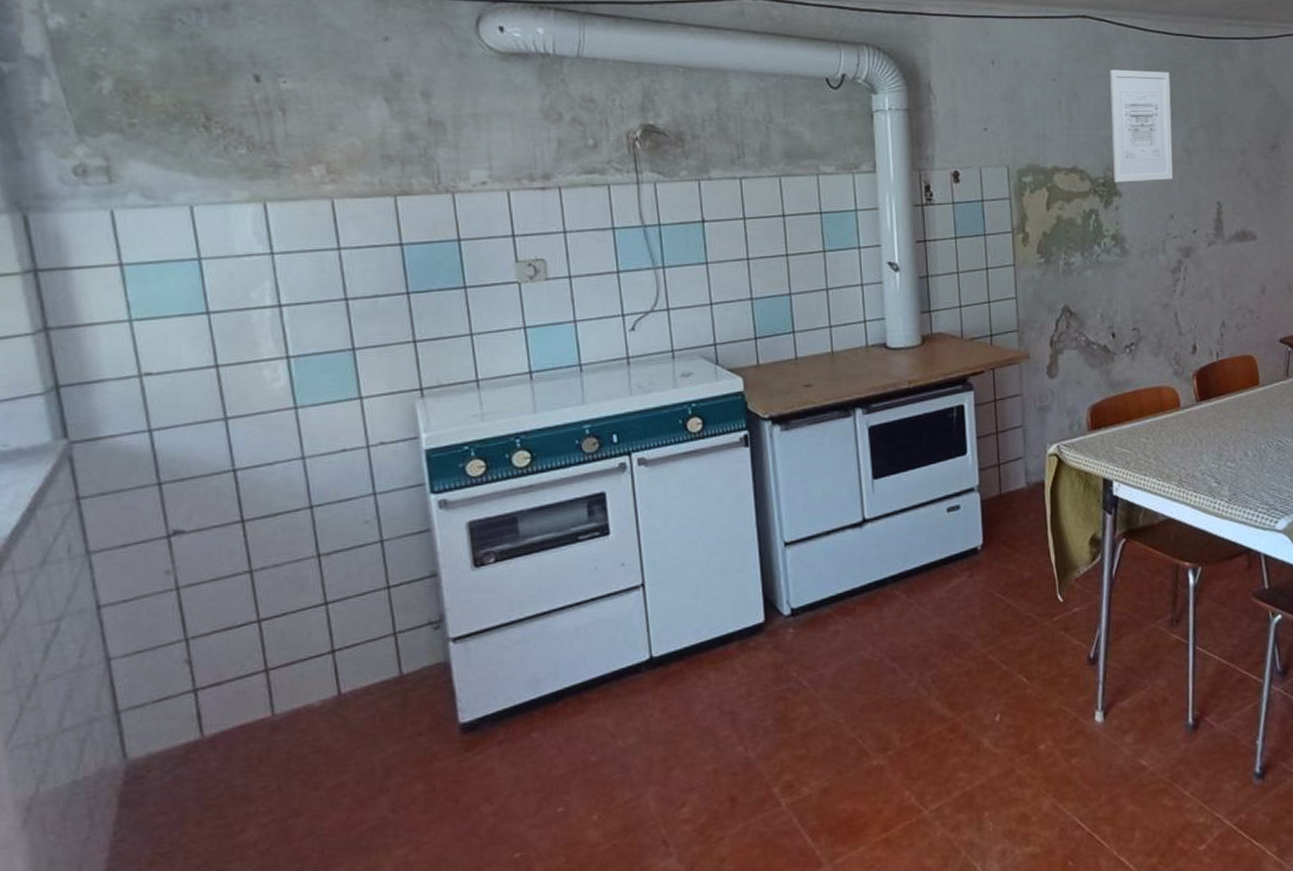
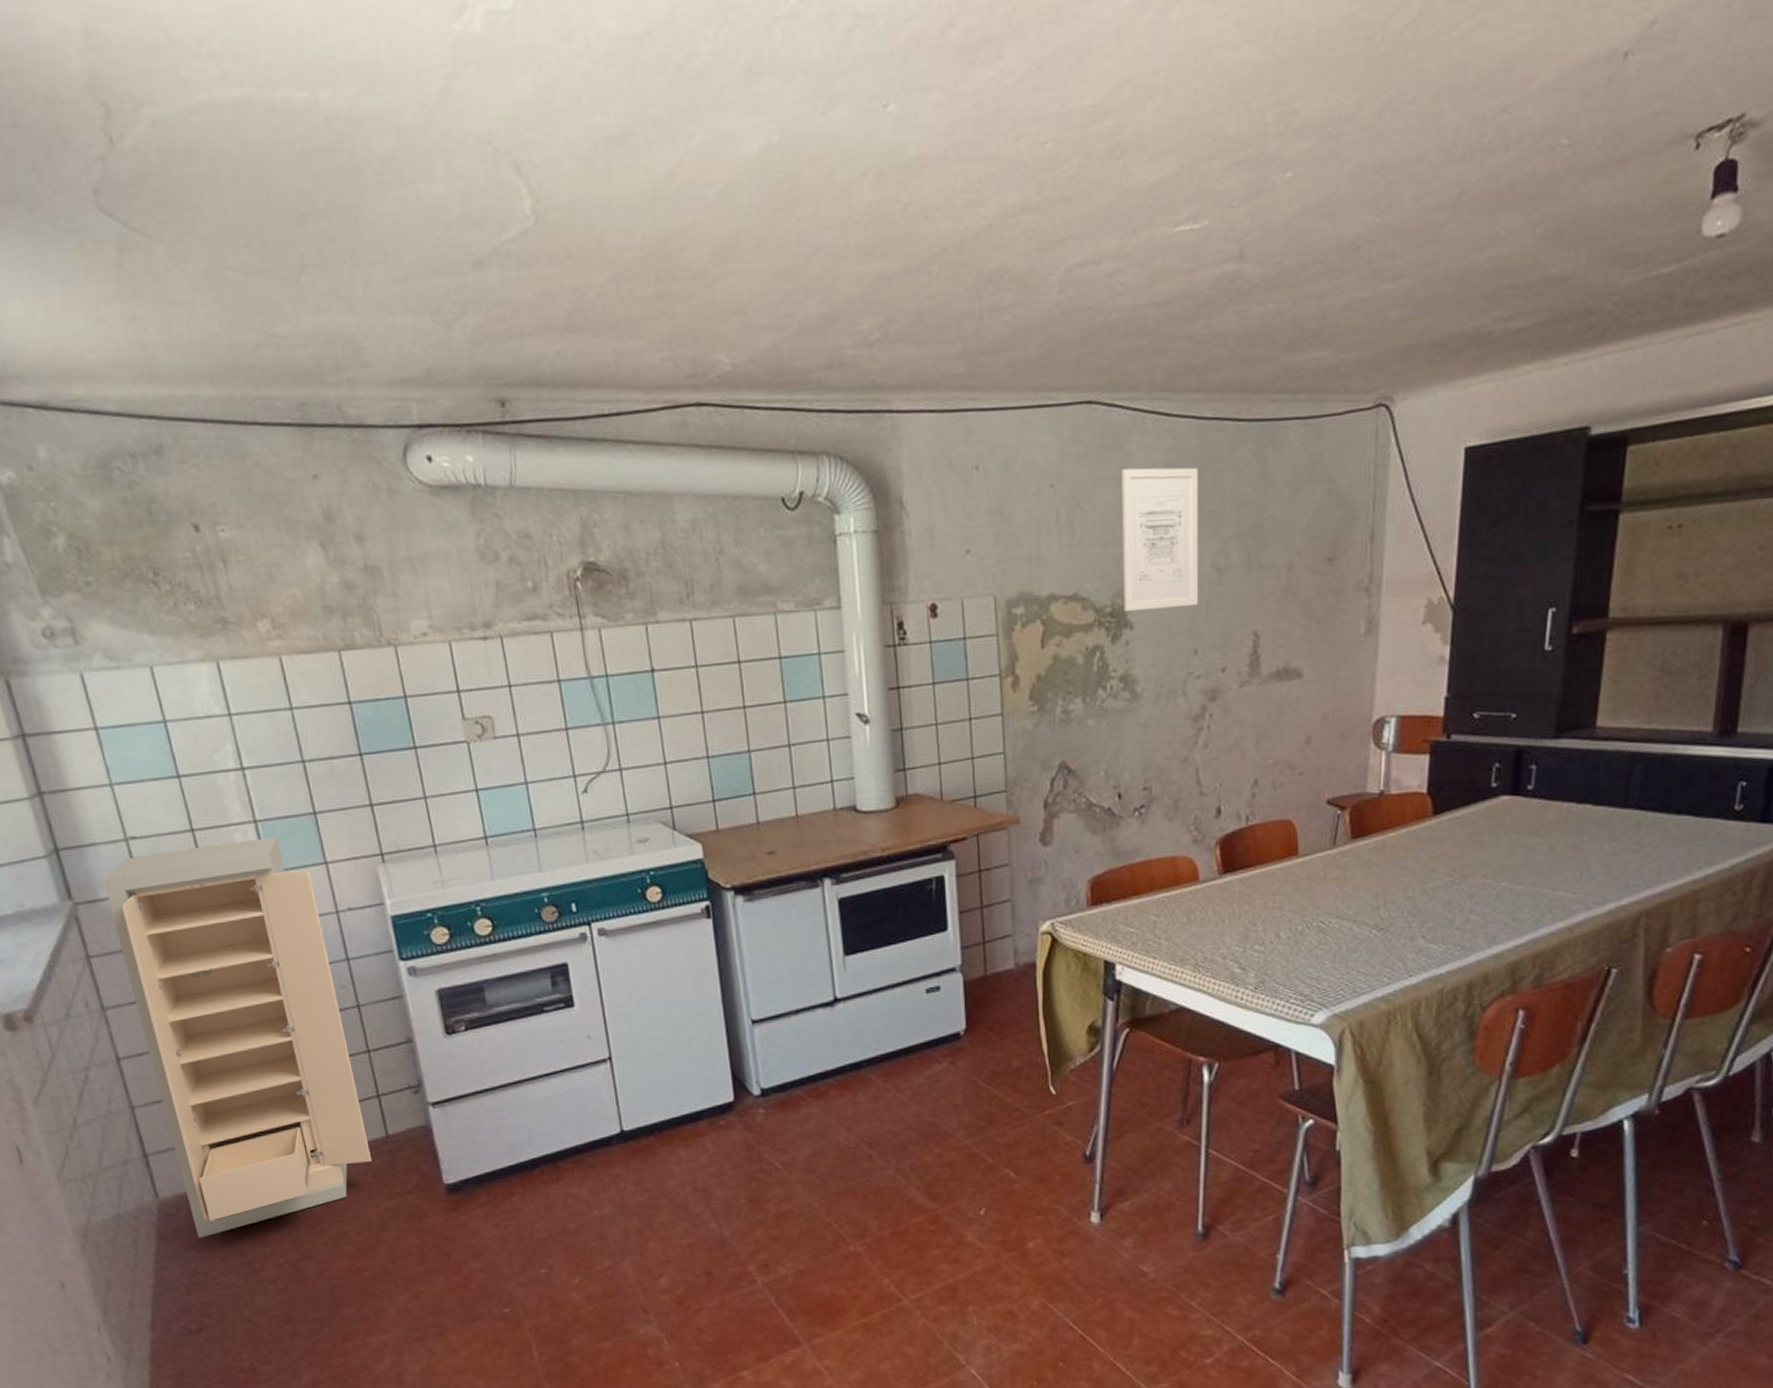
storage cabinet: none [108,372,381,802] -> present [103,836,371,1238]

